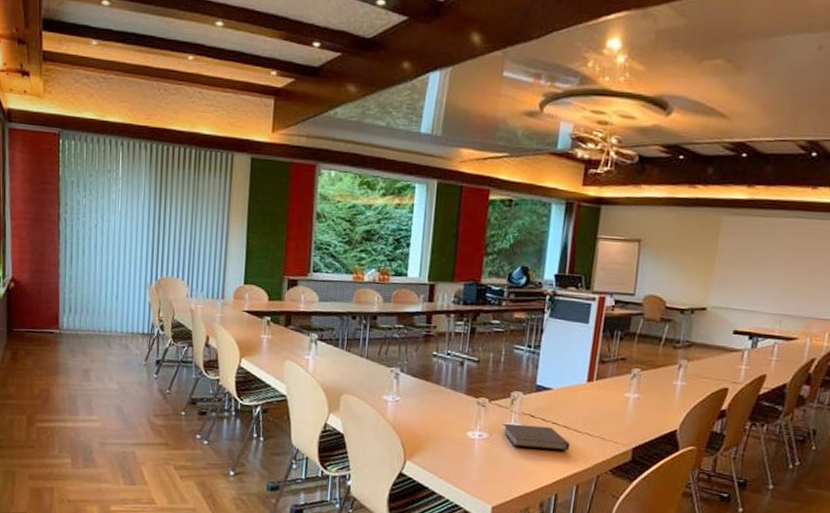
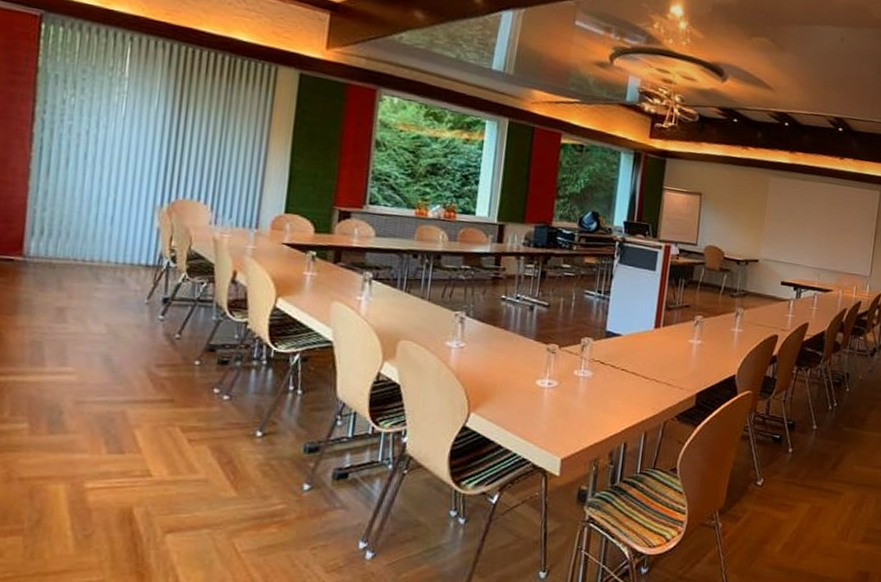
notebook: present [502,423,571,451] -> none [572,370,639,398]

